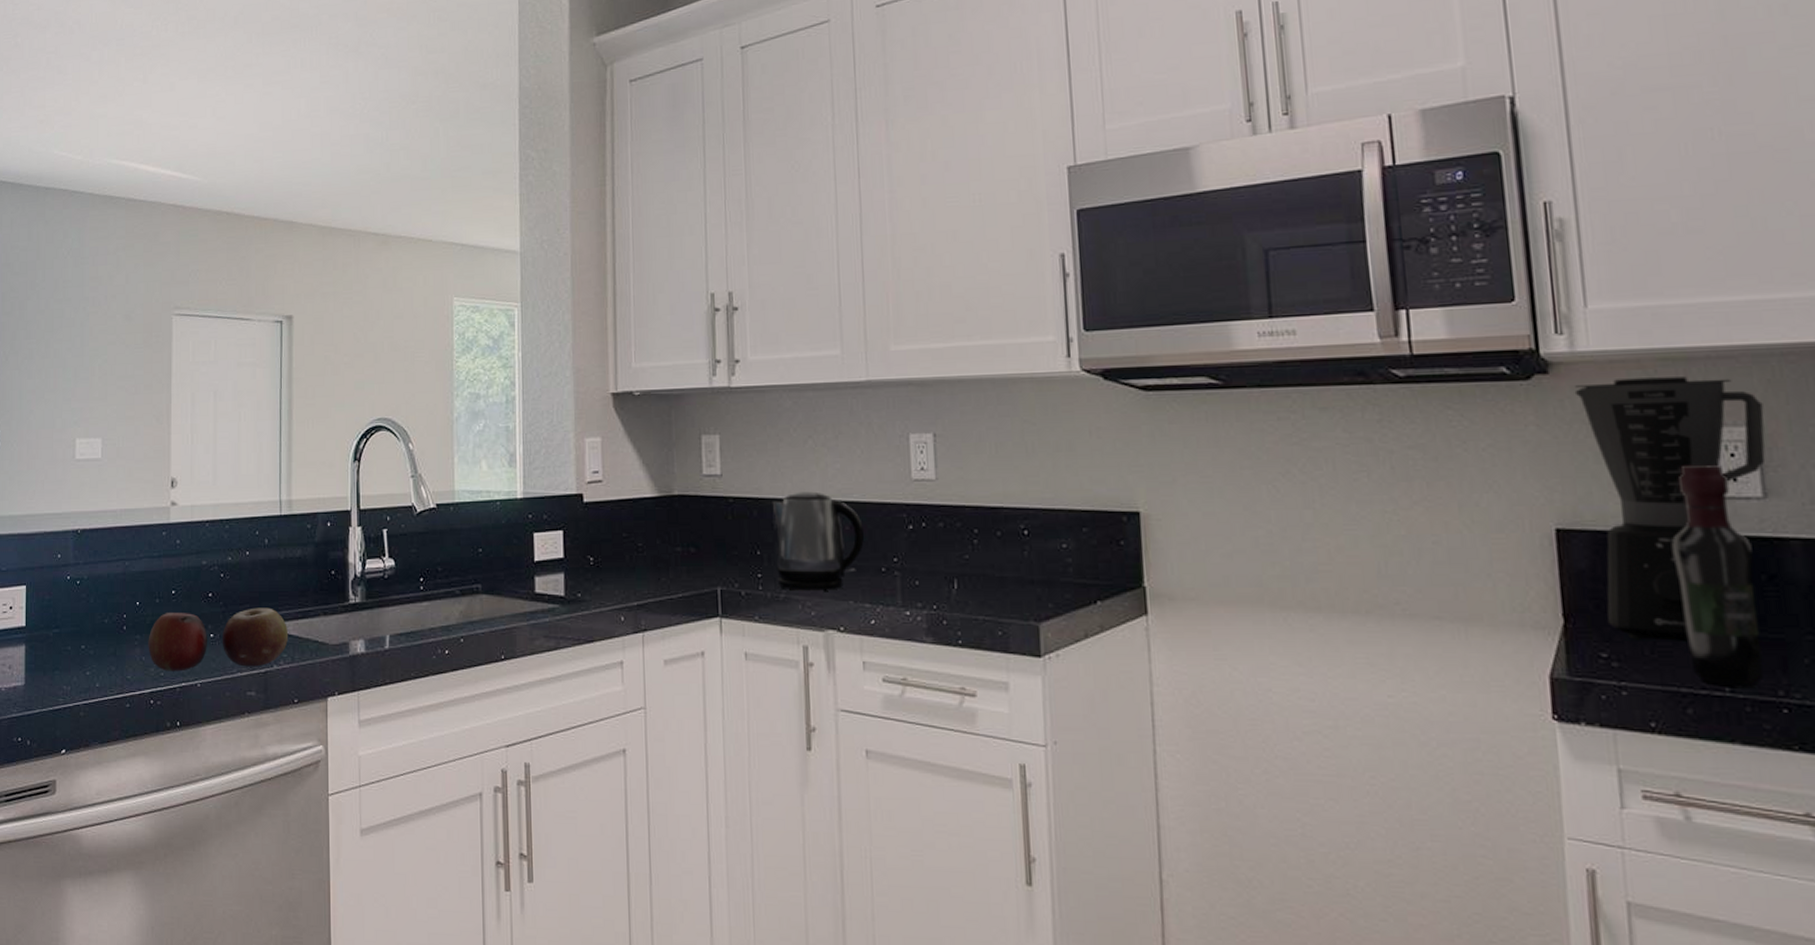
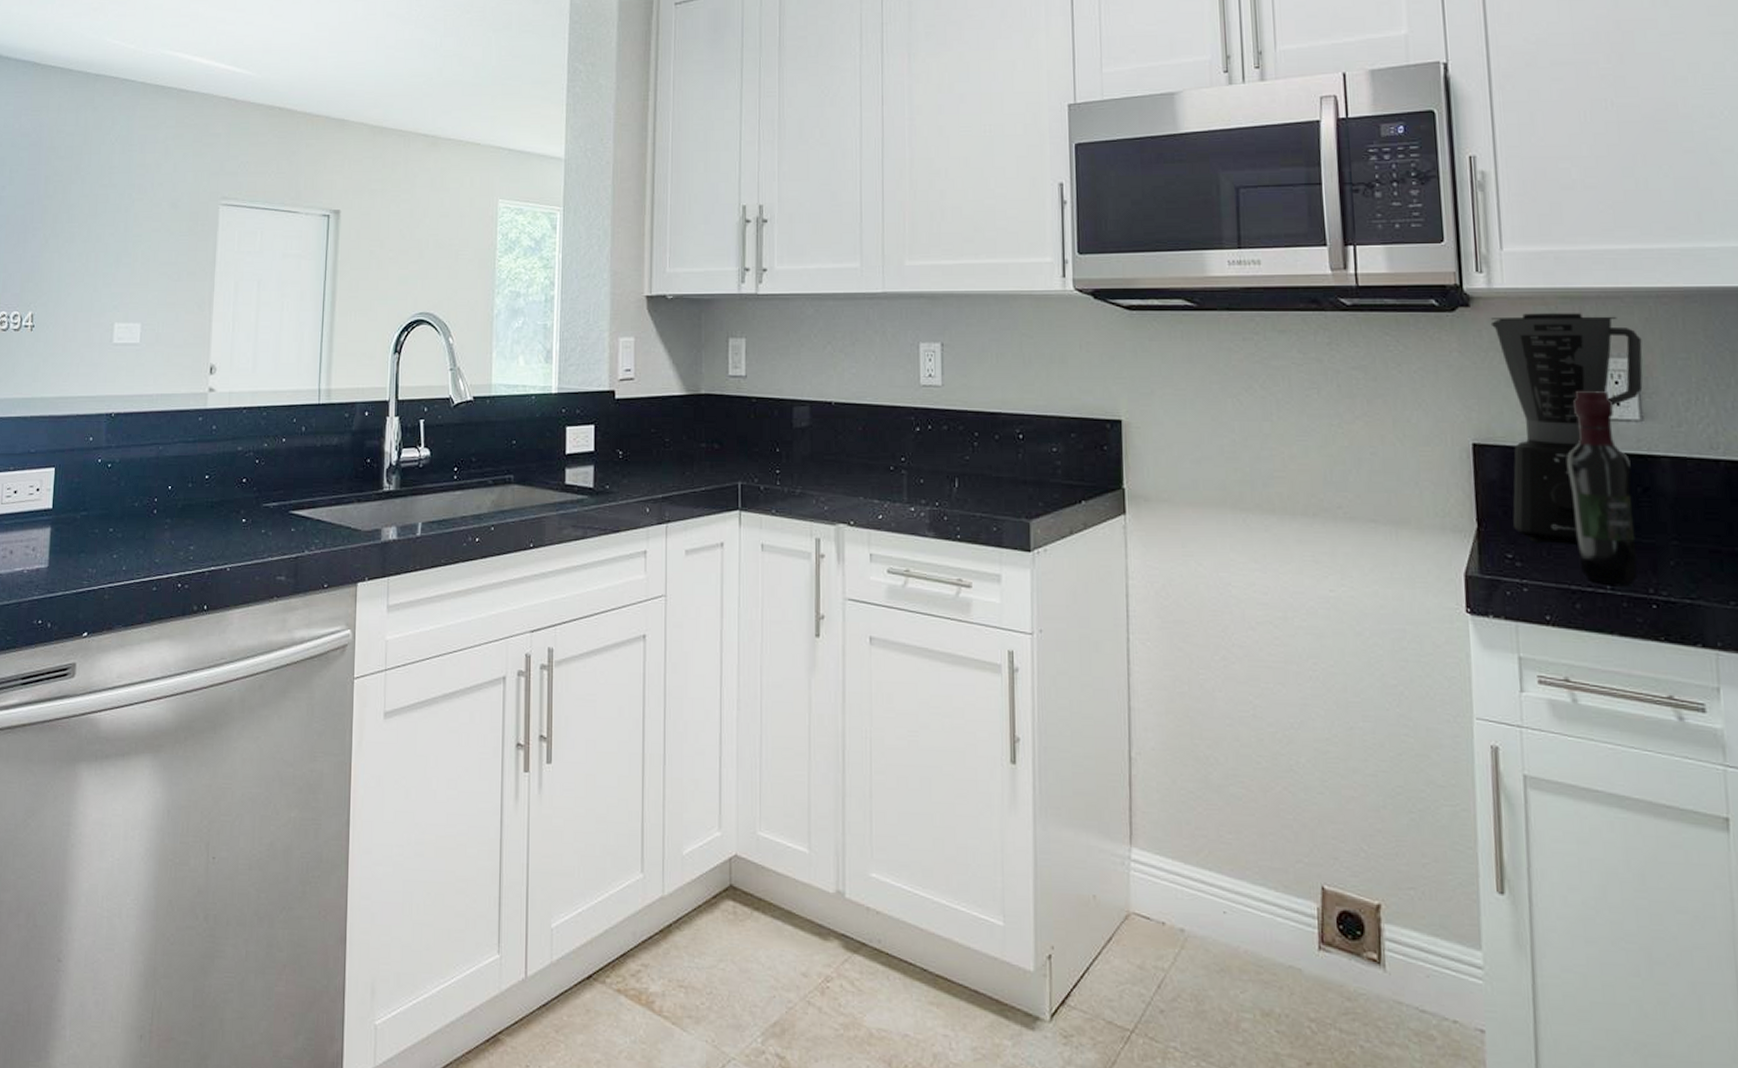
fruit: present [148,613,208,672] -> none [178,497,240,556]
fruit: present [222,607,289,667] -> none [253,494,322,552]
kettle: present [772,491,865,591] -> none [792,394,876,487]

